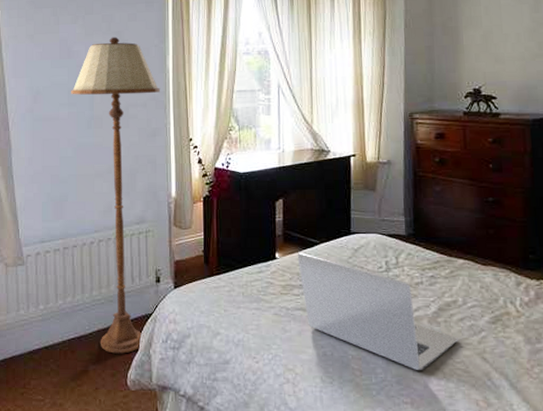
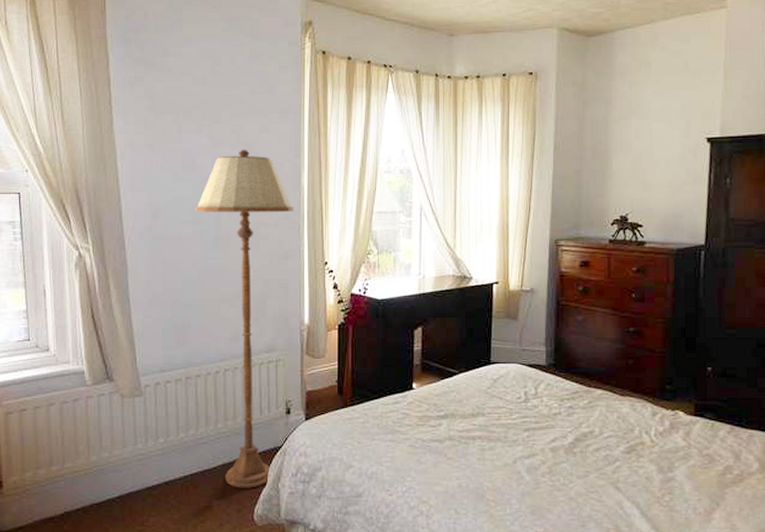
laptop: present [297,252,458,370] -> none [435,382,593,500]

